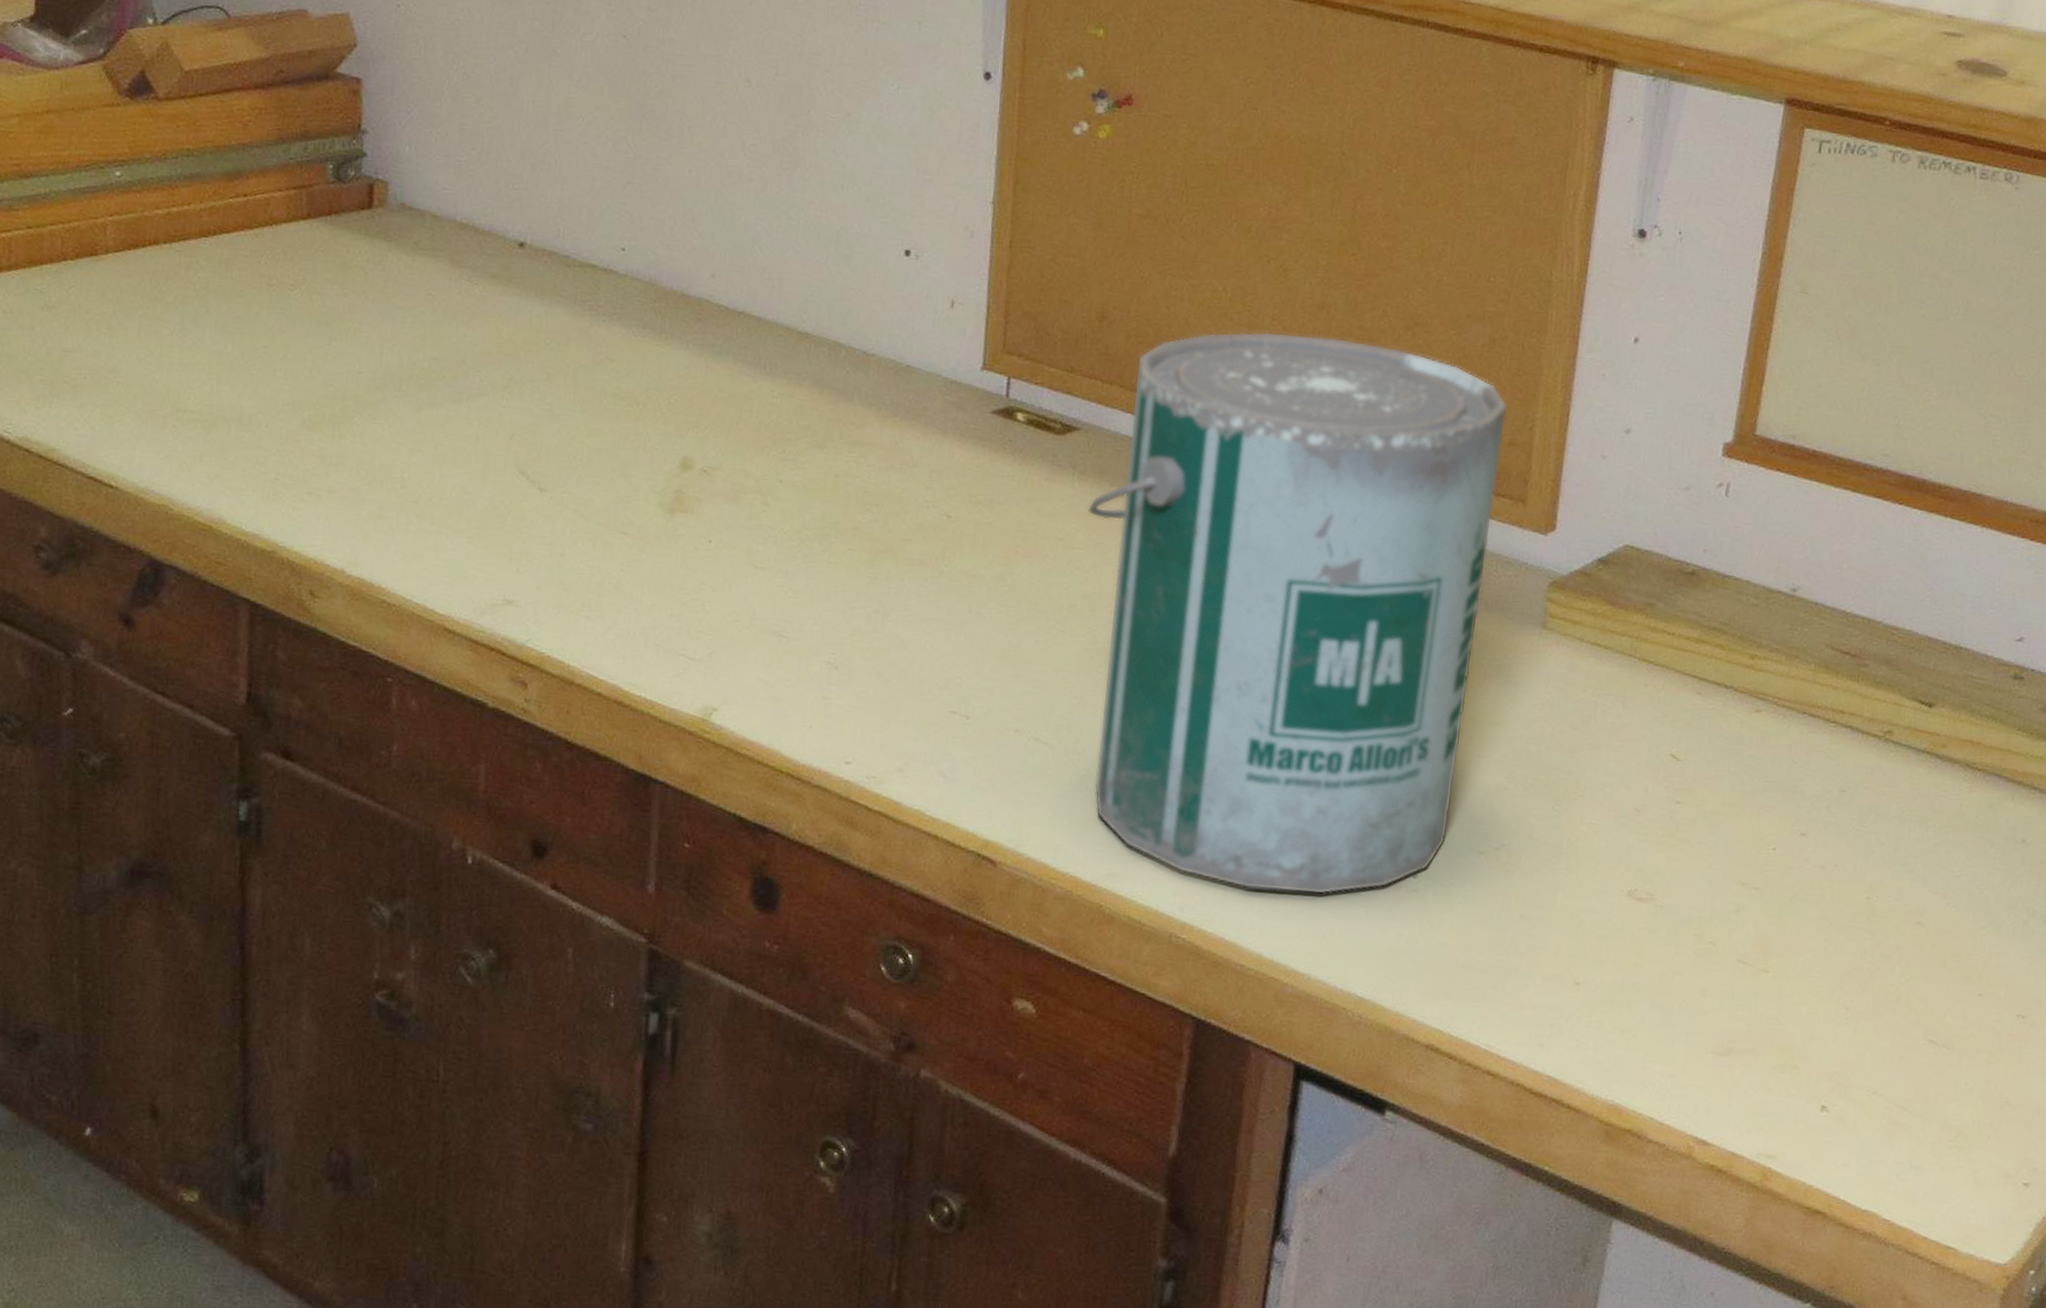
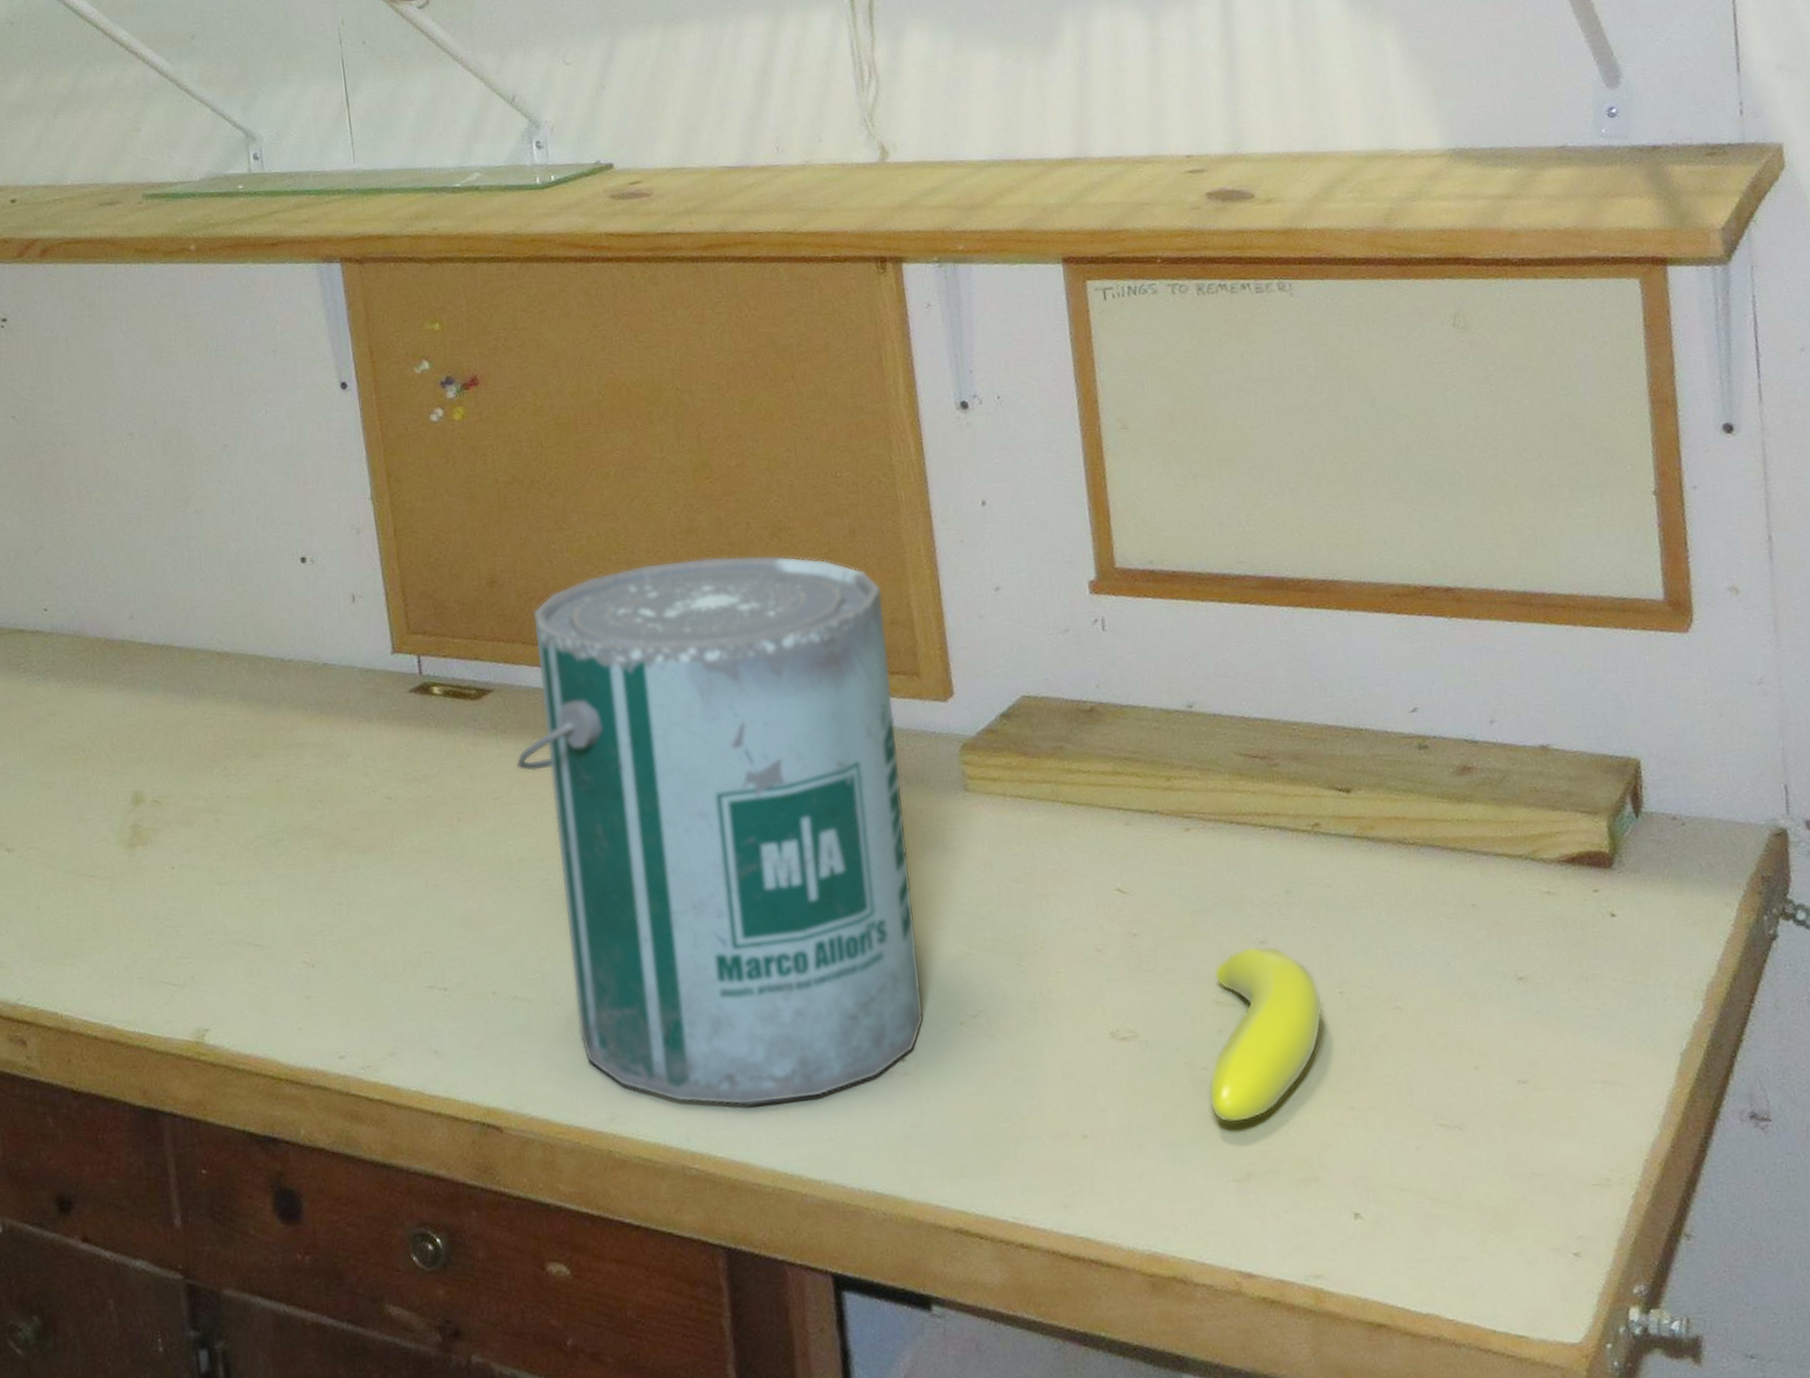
banana: none [1708,836,1848,1001] -> present [1207,946,1323,1124]

